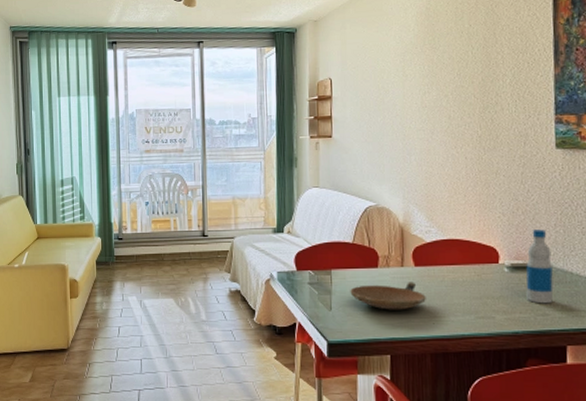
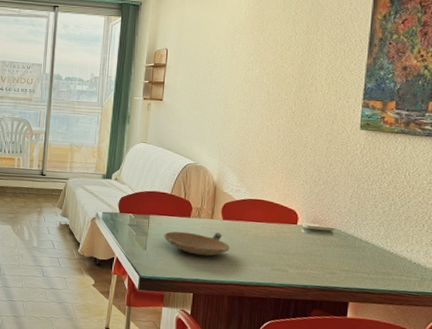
bottle: present [526,229,554,304] -> none [318,198,345,264]

